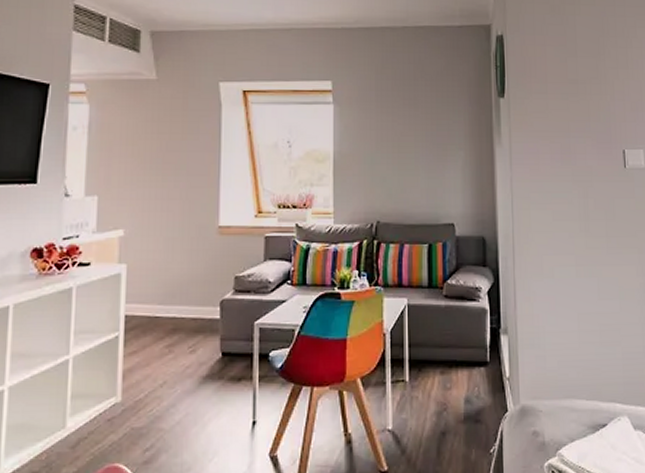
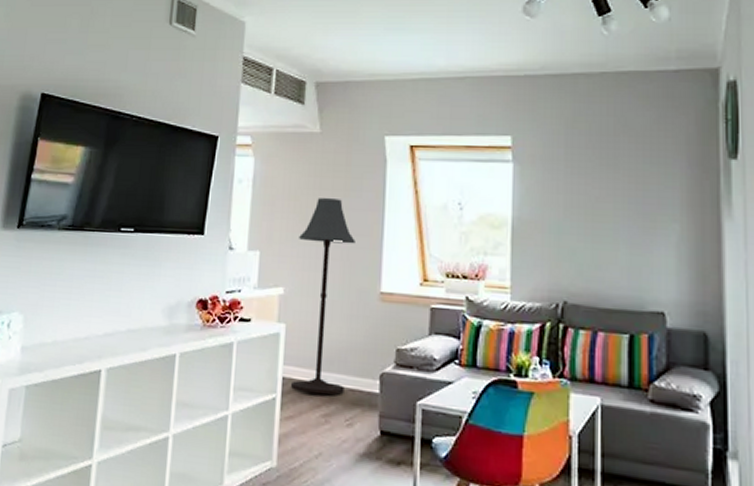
floor lamp: none [133,142,194,328] -> present [290,198,355,396]

